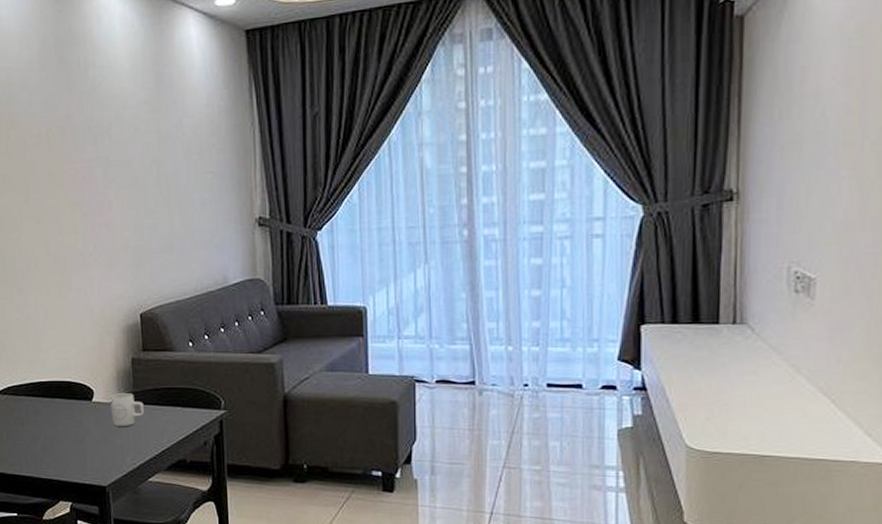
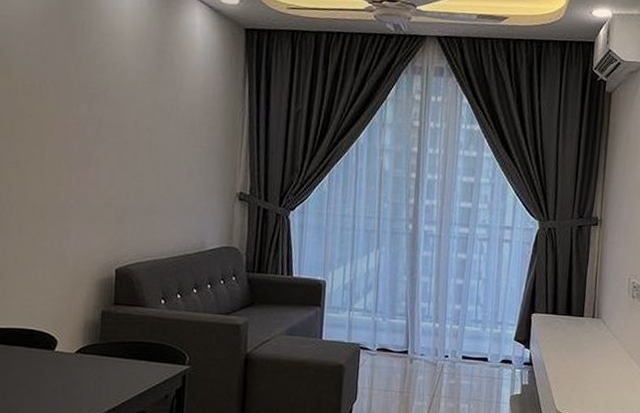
mug: present [110,393,144,427] -> none [73,344,109,378]

